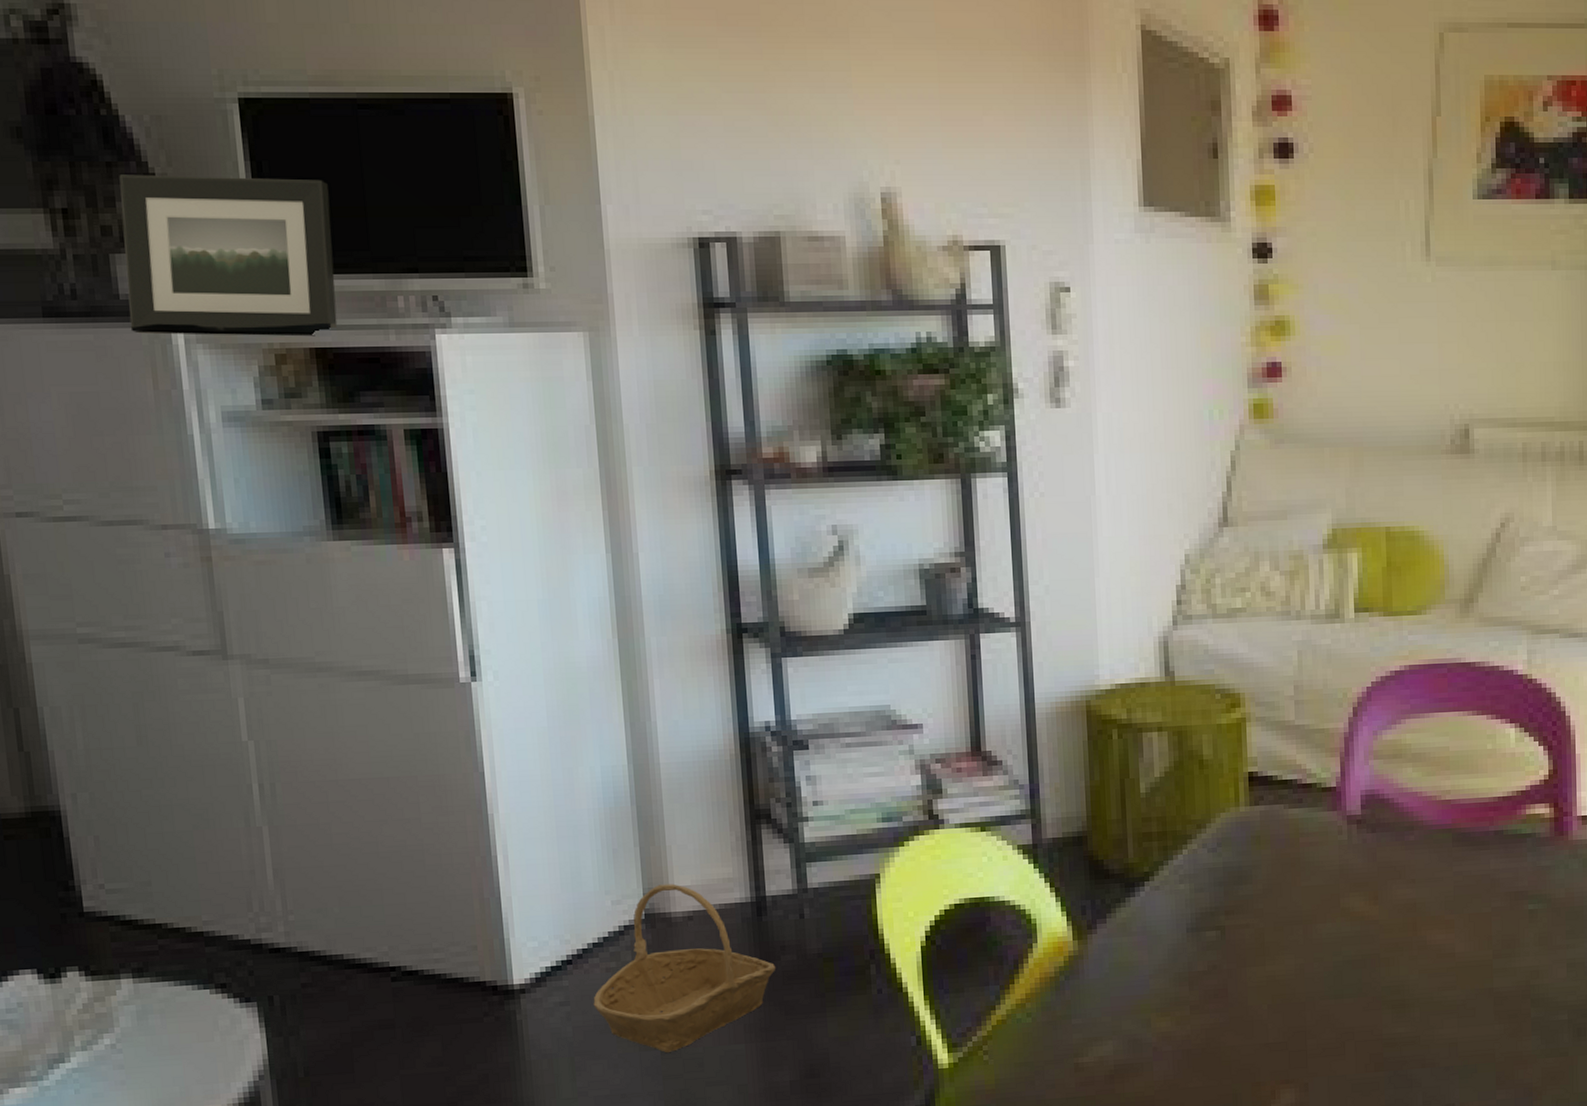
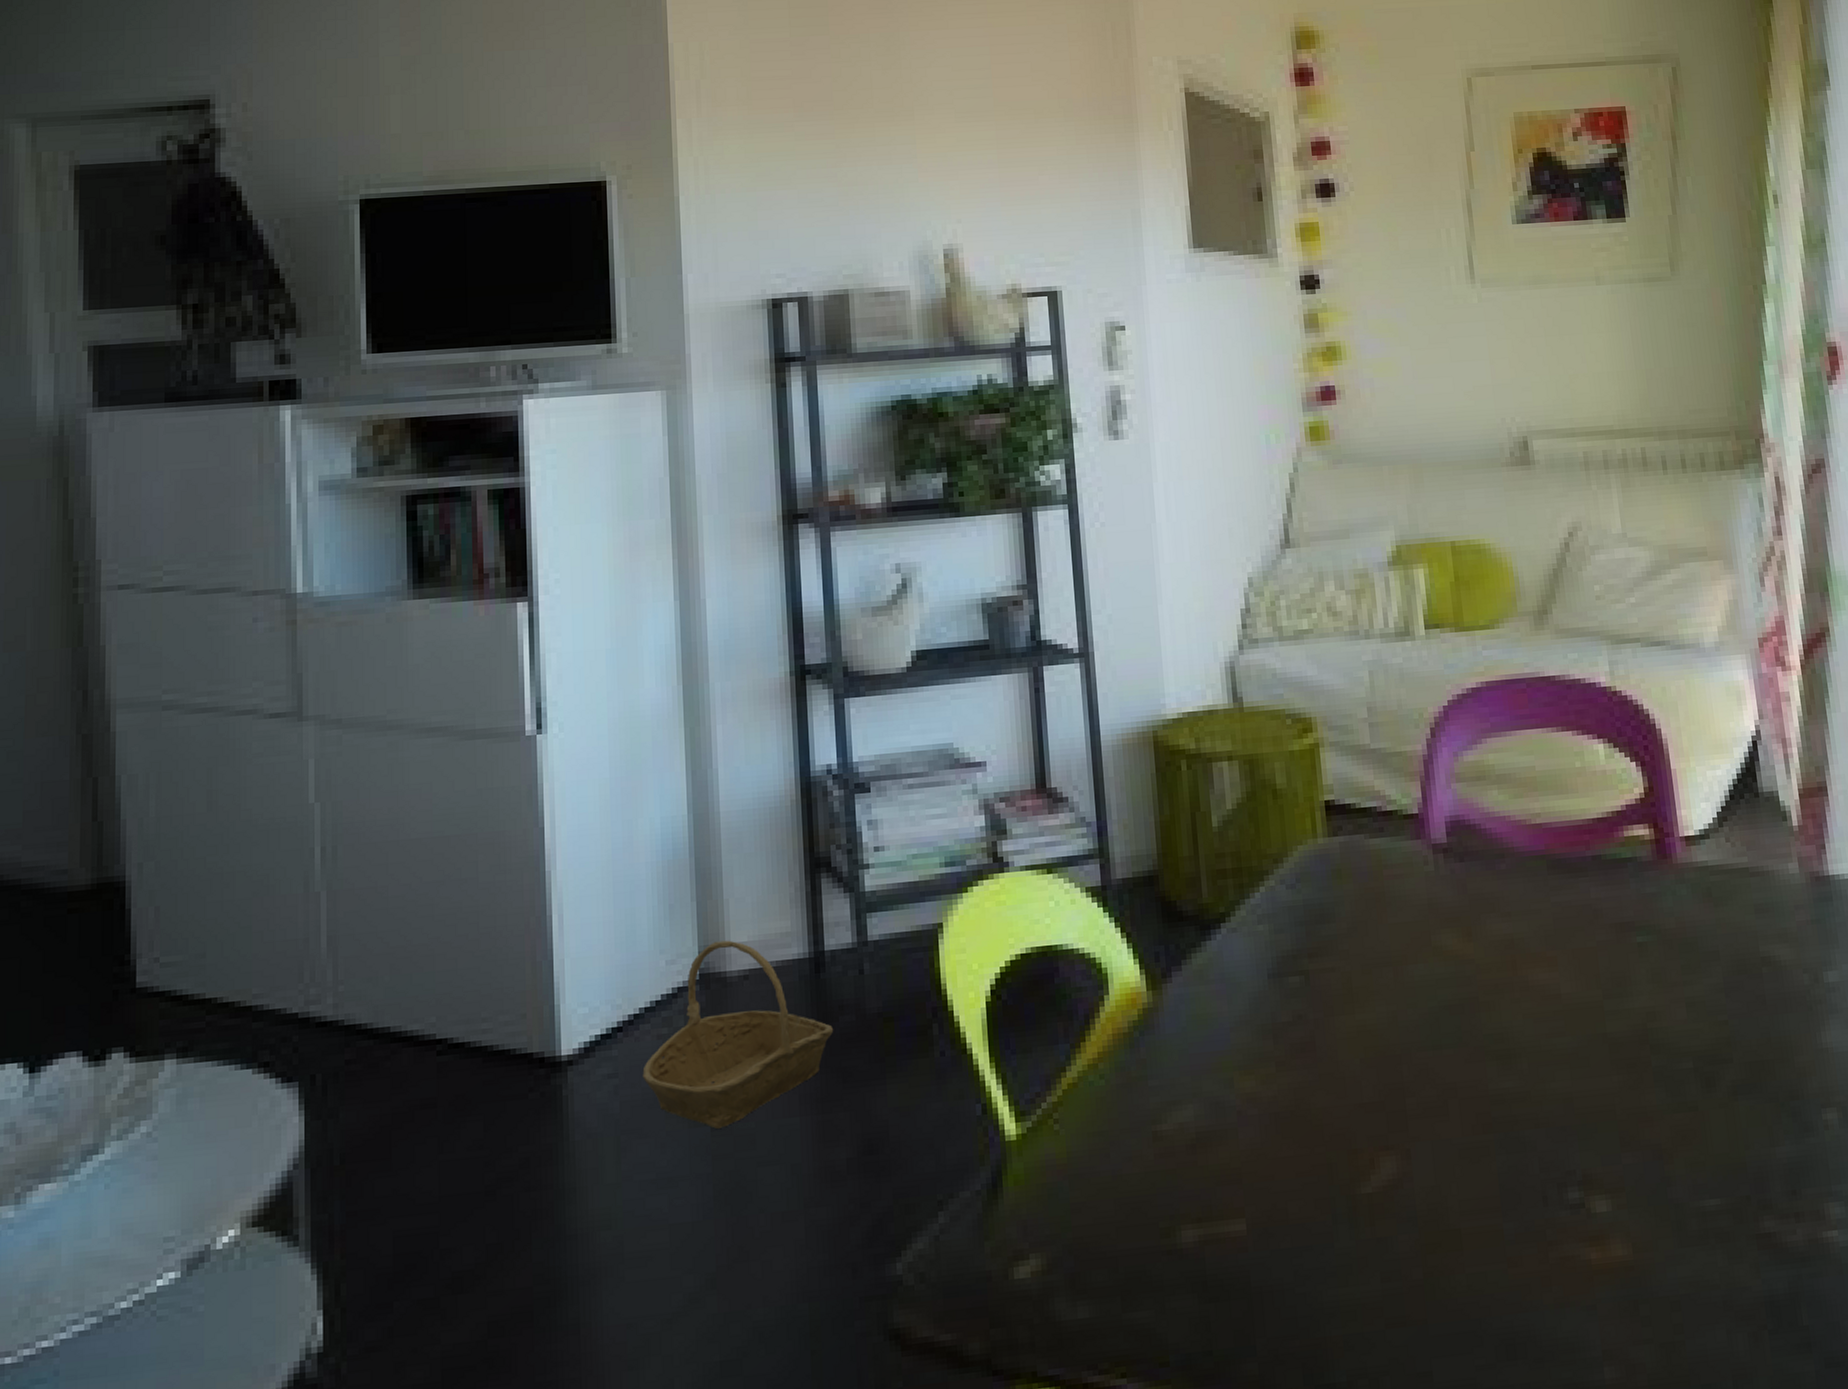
picture frame: present [119,174,338,337] -> none [243,266,434,413]

